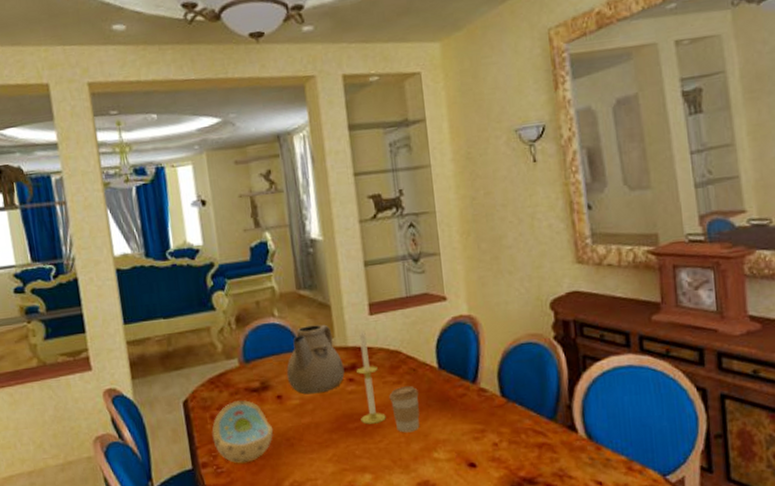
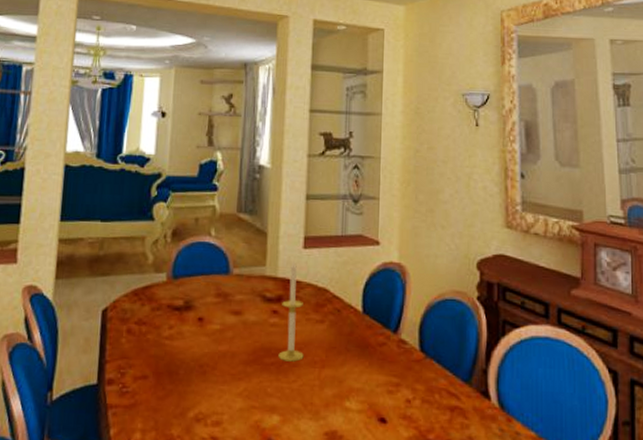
bowl: present [212,400,274,464] -> none [124,317,189,386]
teapot: present [286,324,345,395] -> none [212,250,270,321]
coffee cup: present [389,386,420,433] -> none [310,326,340,376]

